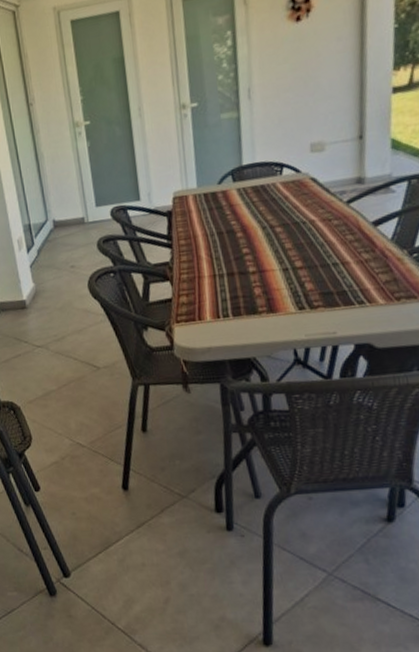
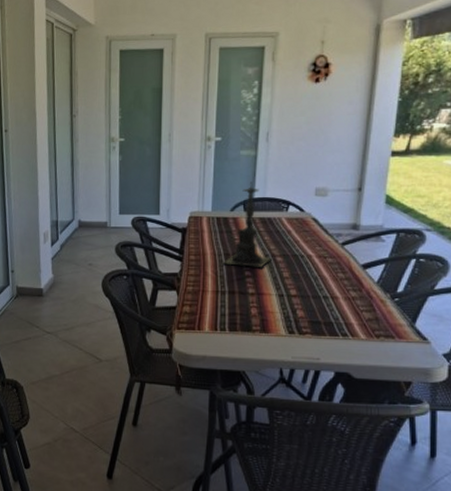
candle holder: none [216,147,270,245] -> present [222,182,272,267]

